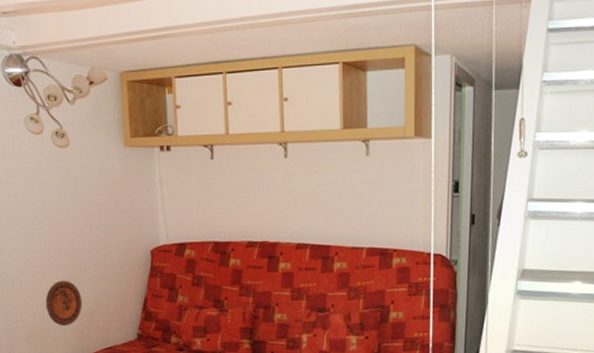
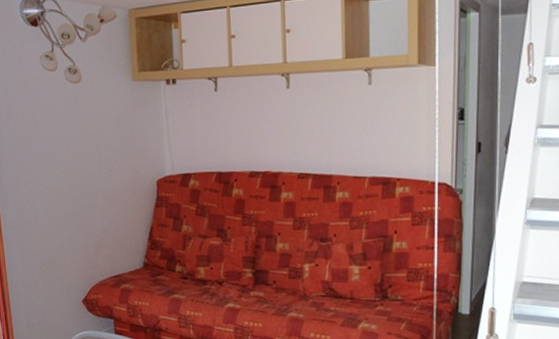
decorative plate: present [45,280,83,326] -> none [57,210,92,254]

